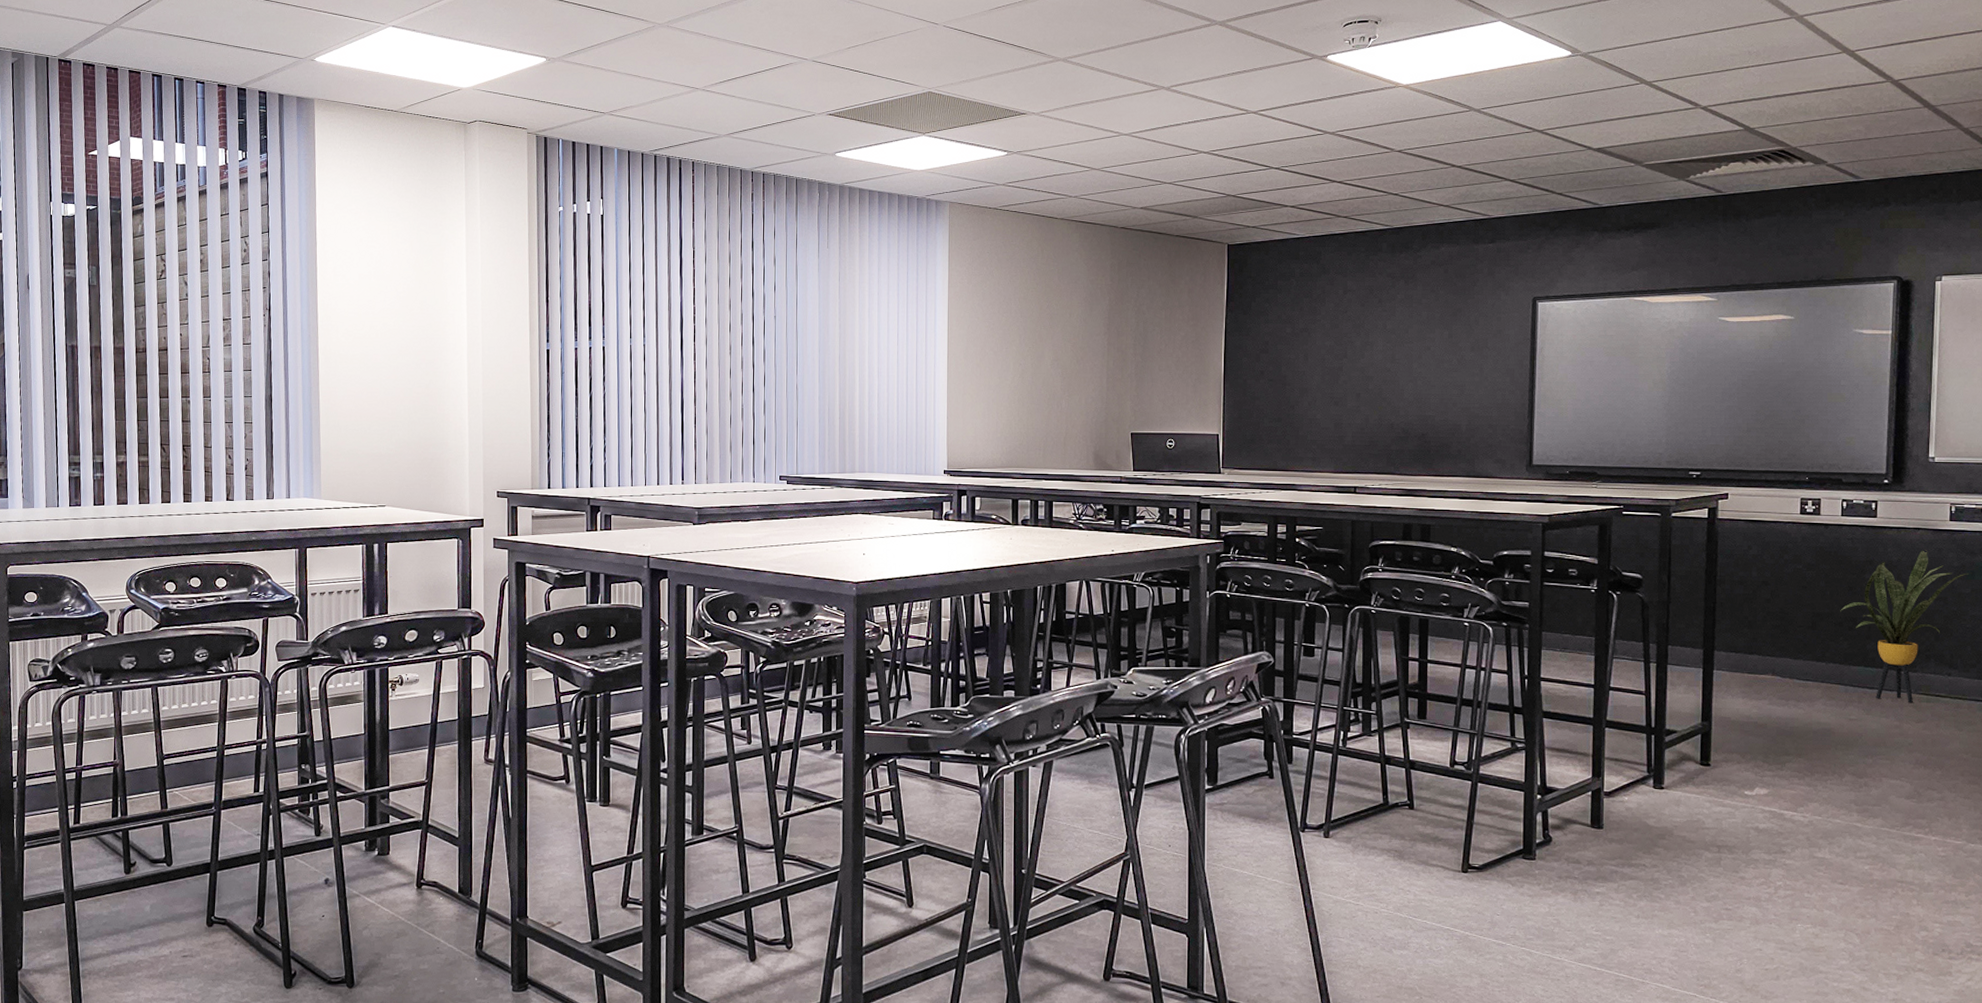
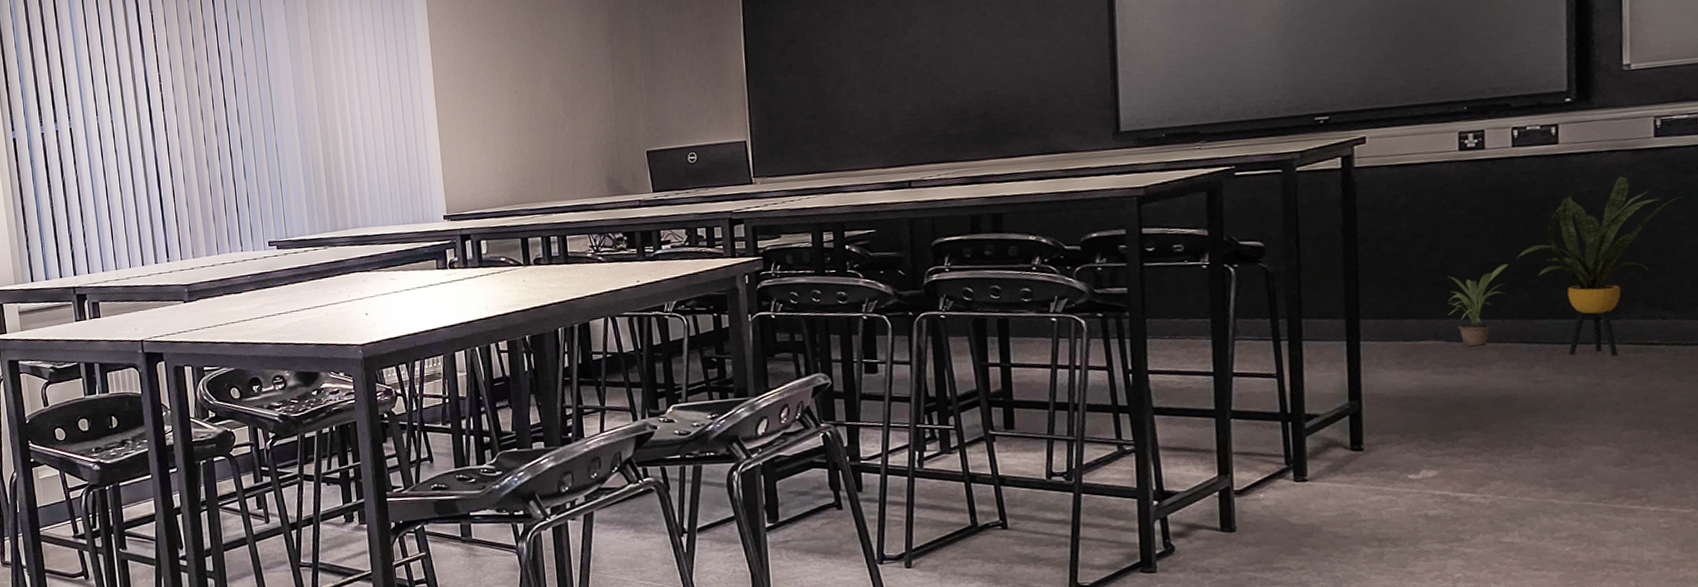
potted plant: none [1784,616,1833,684] -> present [1447,264,1508,347]

